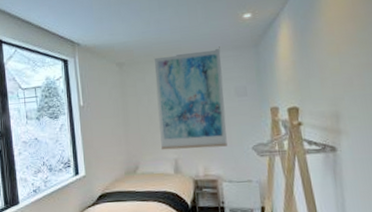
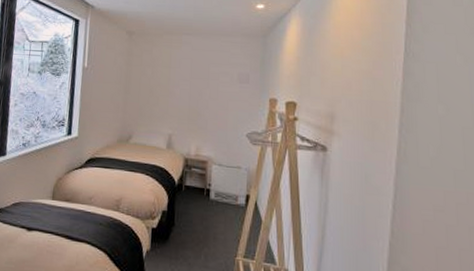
wall art: present [154,46,228,150] -> none [158,31,230,130]

